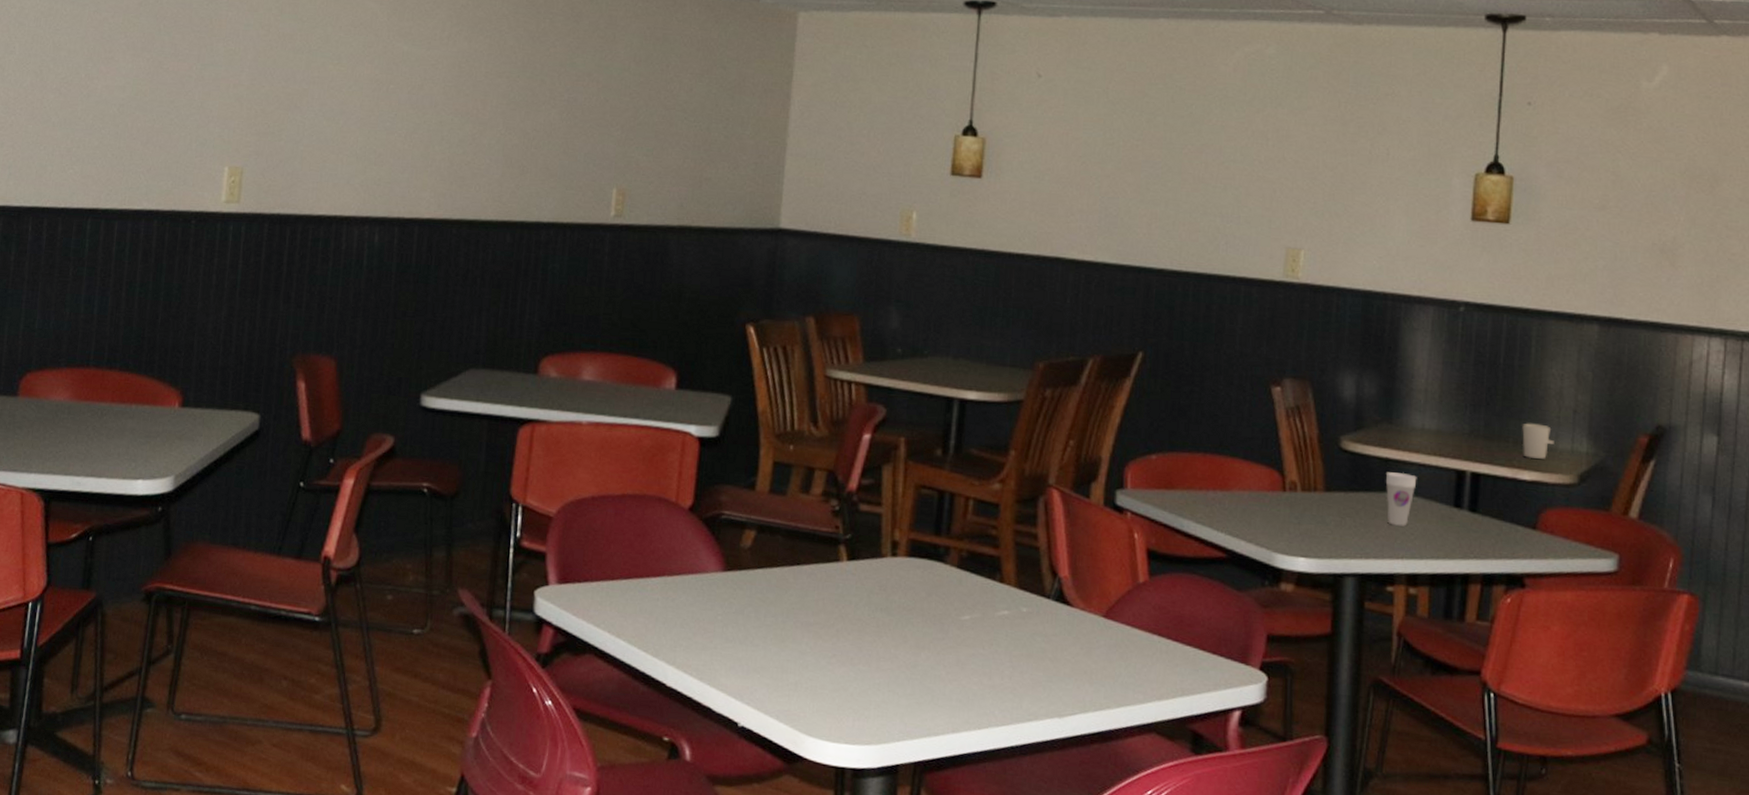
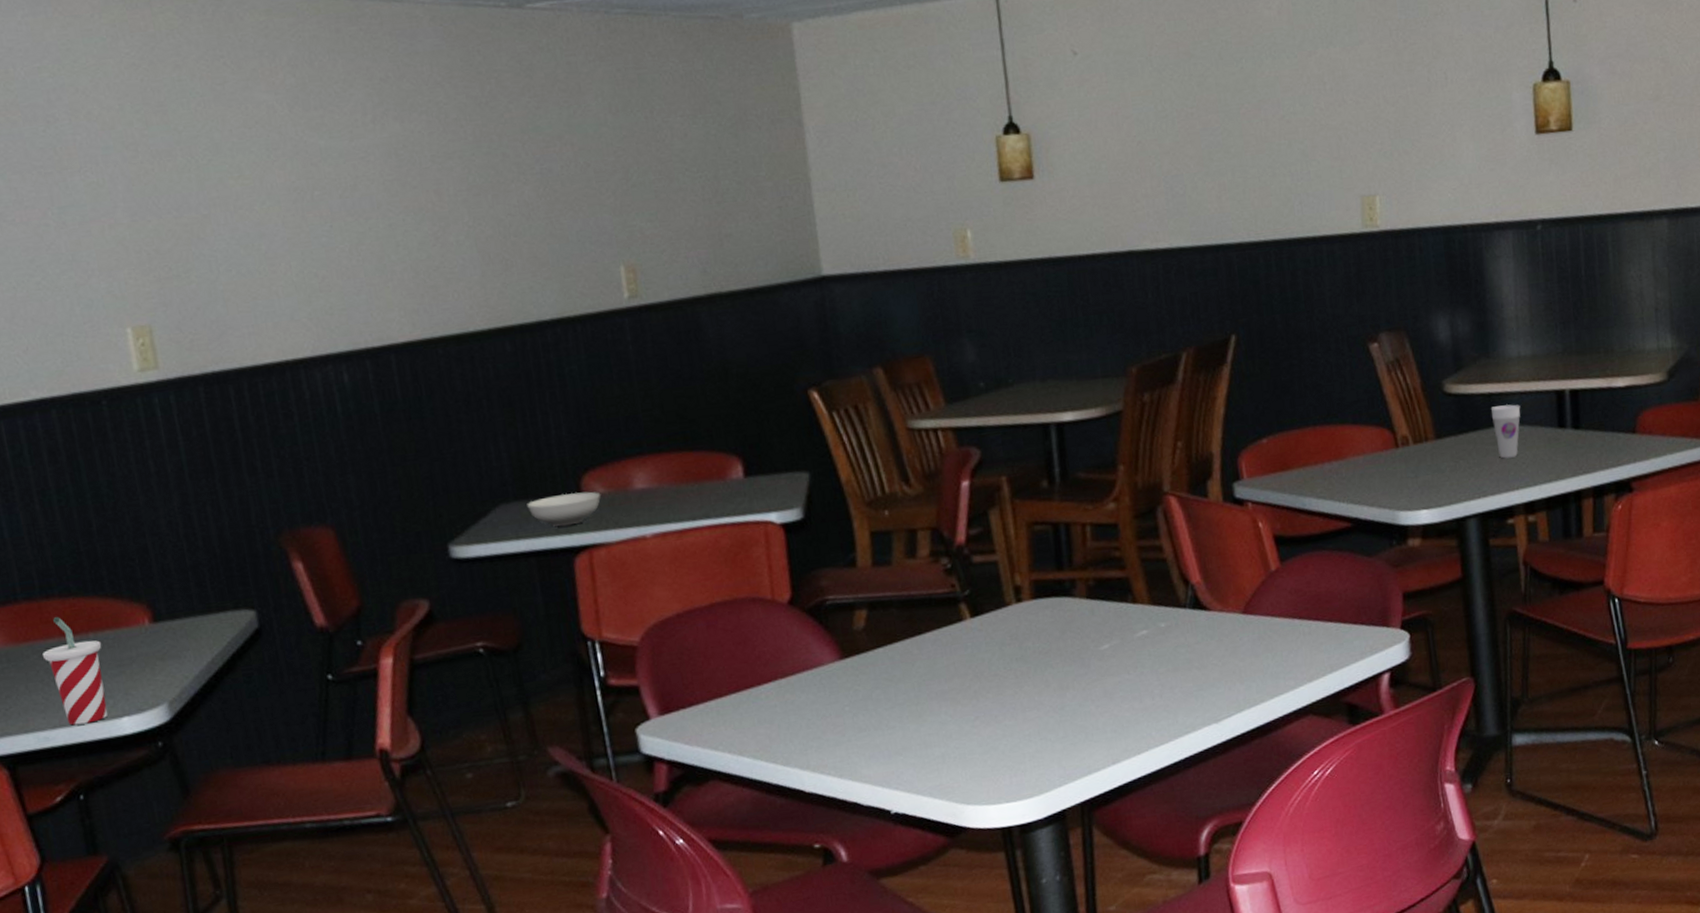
beverage cup: none [94,386,140,479] -> present [41,617,109,726]
bowl: none [490,370,554,399] -> present [525,491,601,527]
cup: present [1522,423,1554,459] -> none [1610,328,1642,365]

